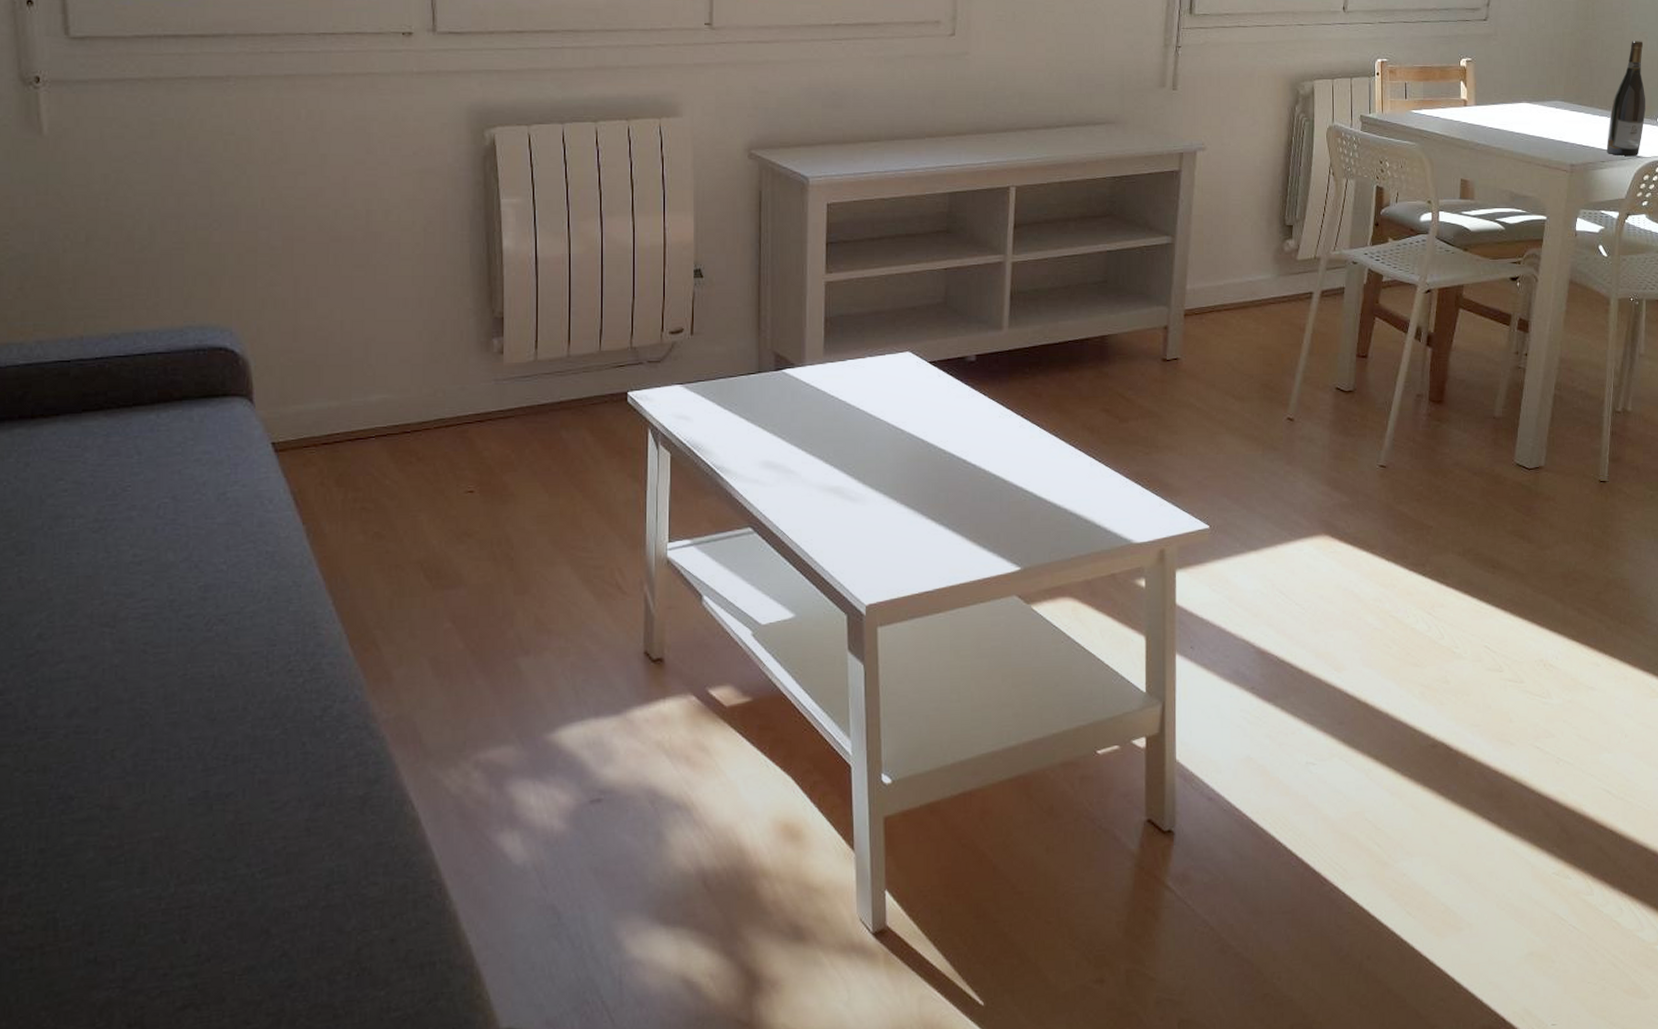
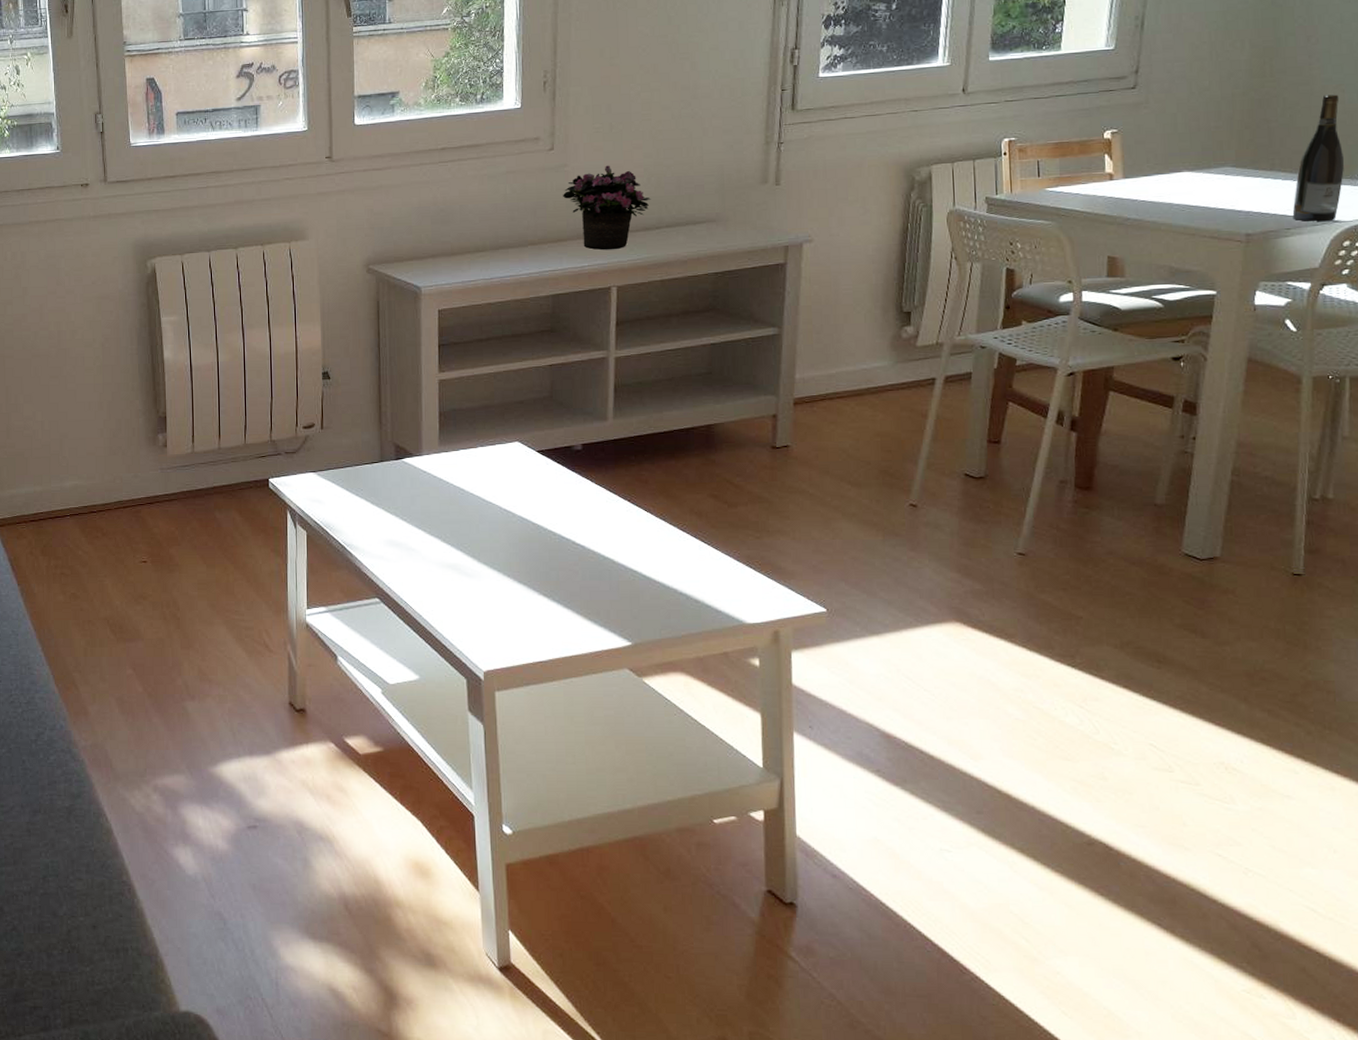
potted flower: none [963,56,1052,147] -> present [563,165,651,250]

